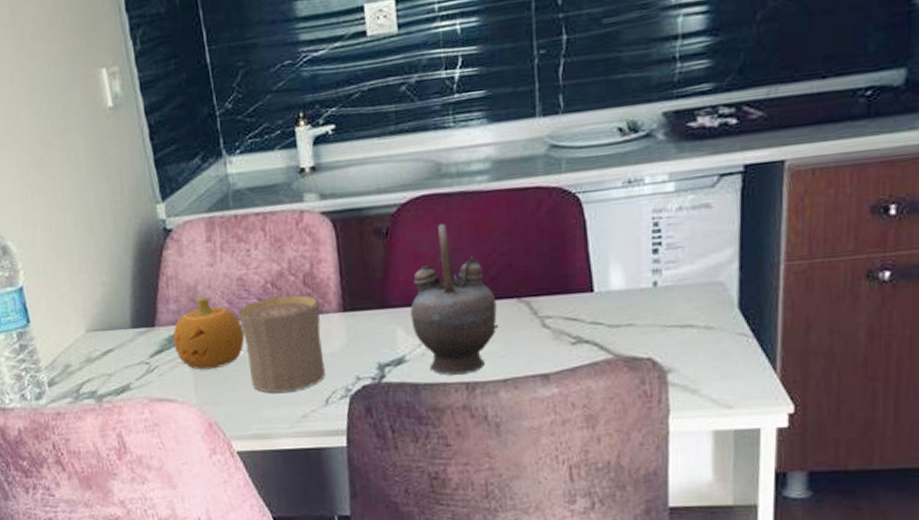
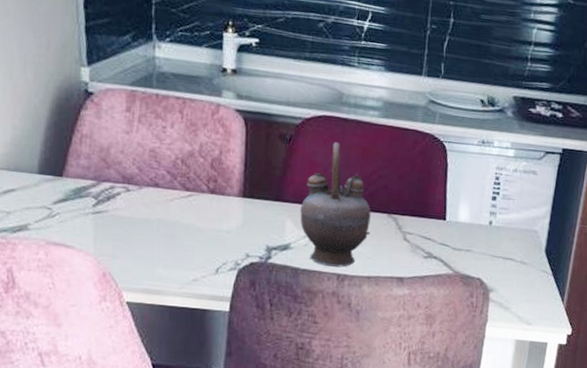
fruit: present [173,296,244,370] -> none [79,158,149,226]
cup: present [238,294,325,393] -> none [146,172,223,257]

